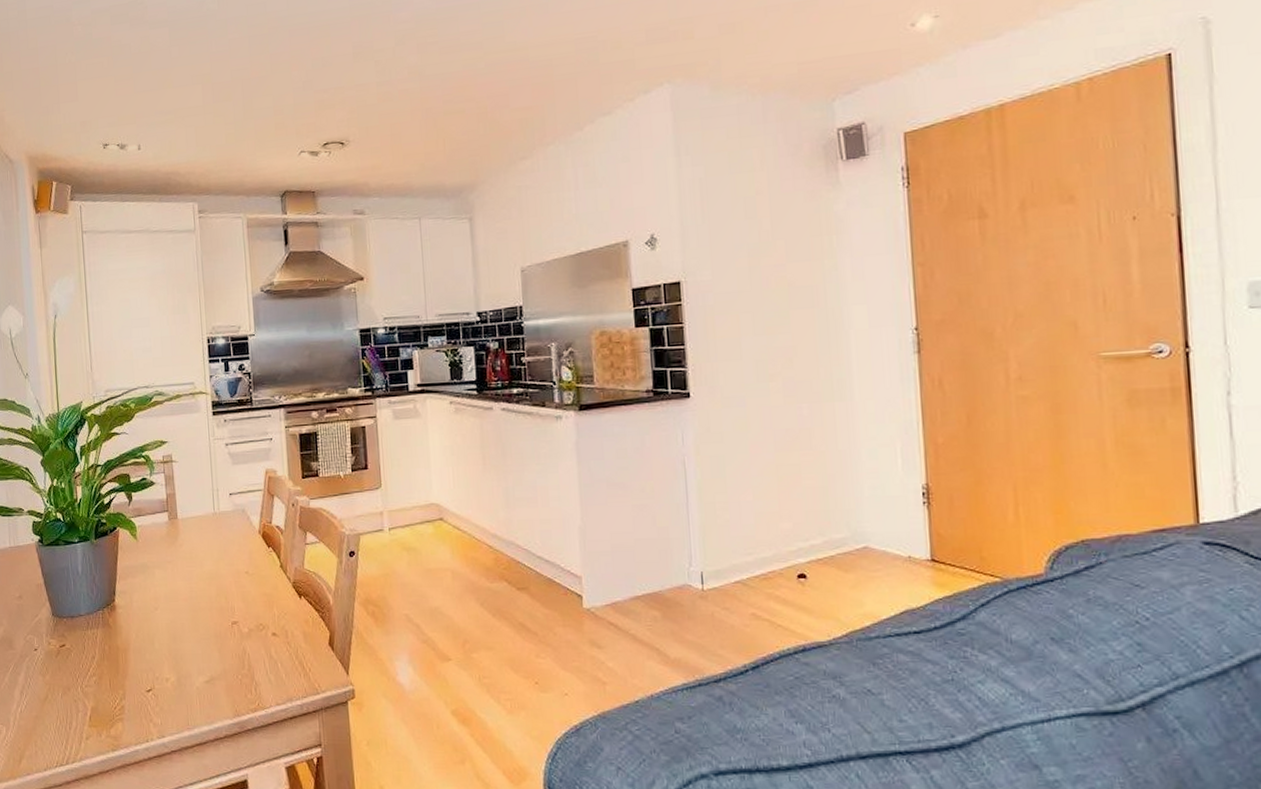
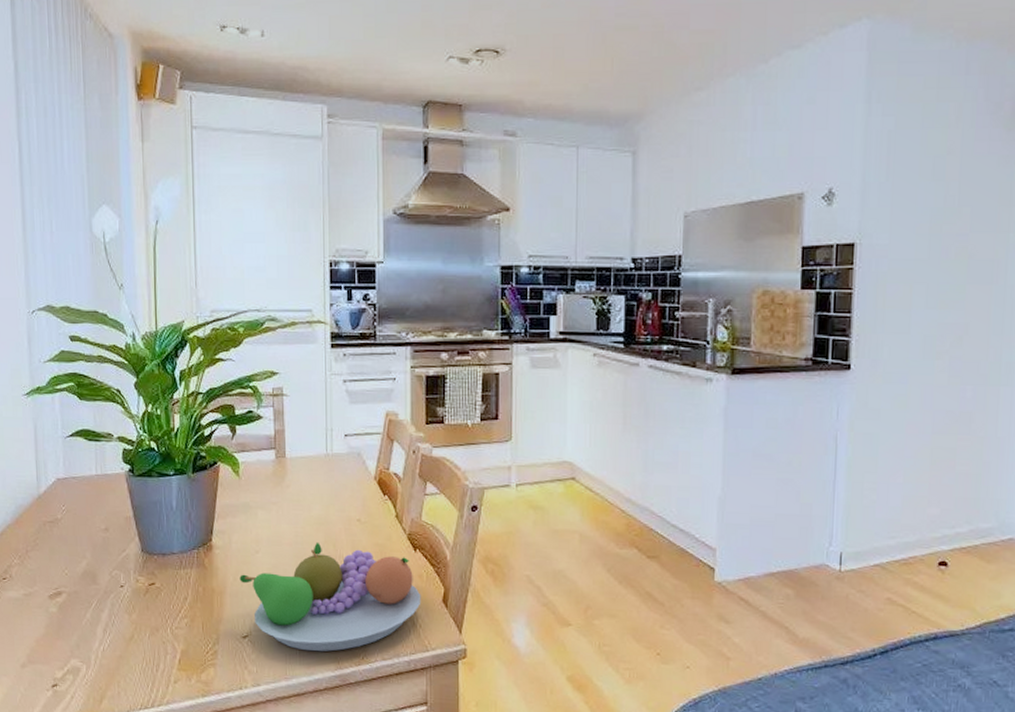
fruit bowl: none [141,595,309,701] -> present [239,541,421,652]

